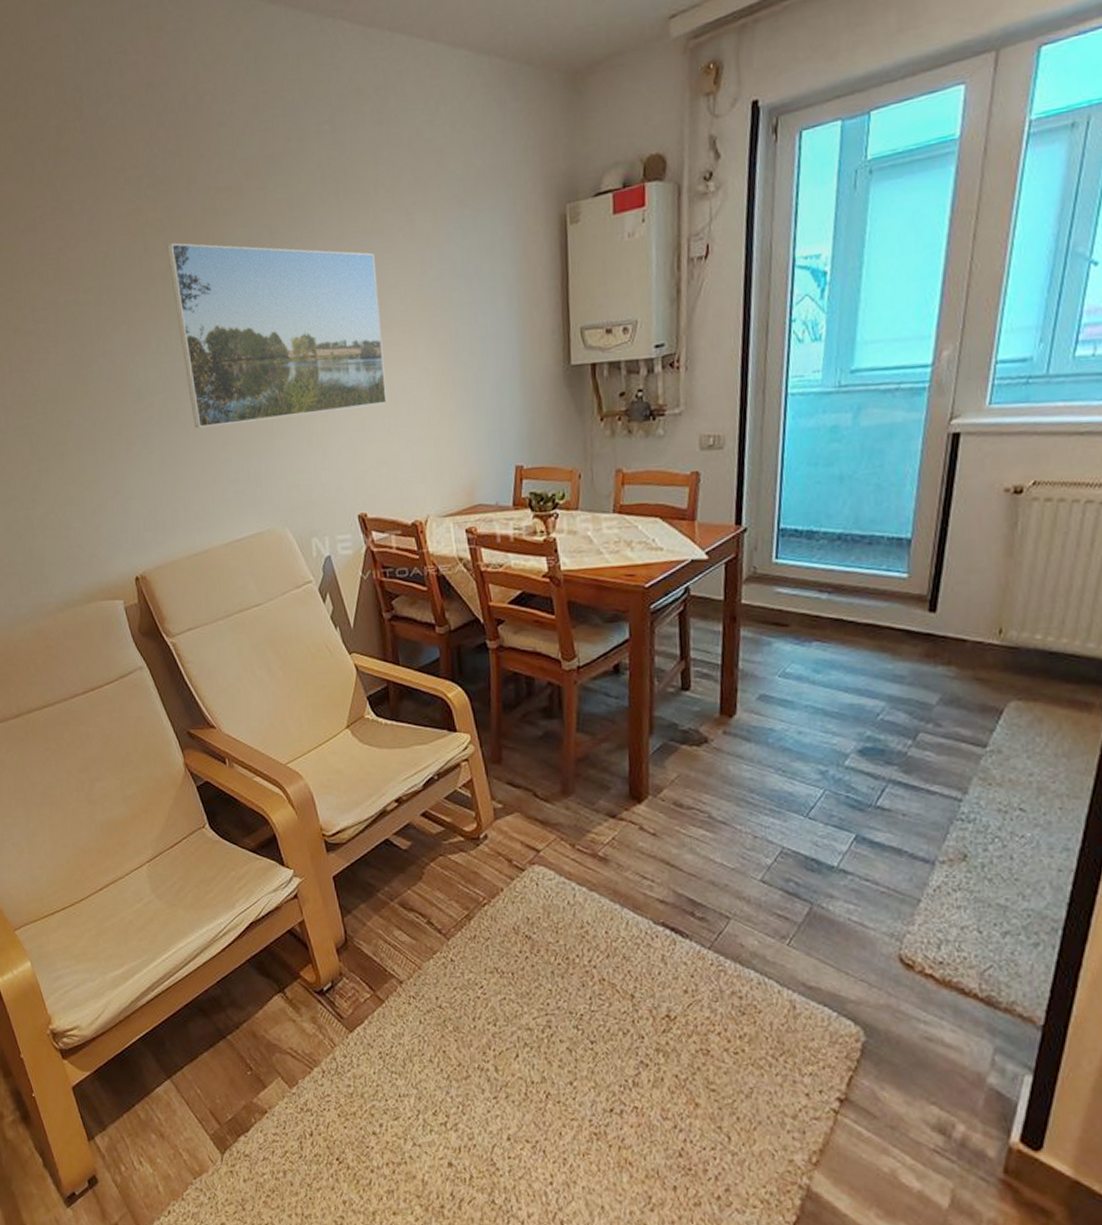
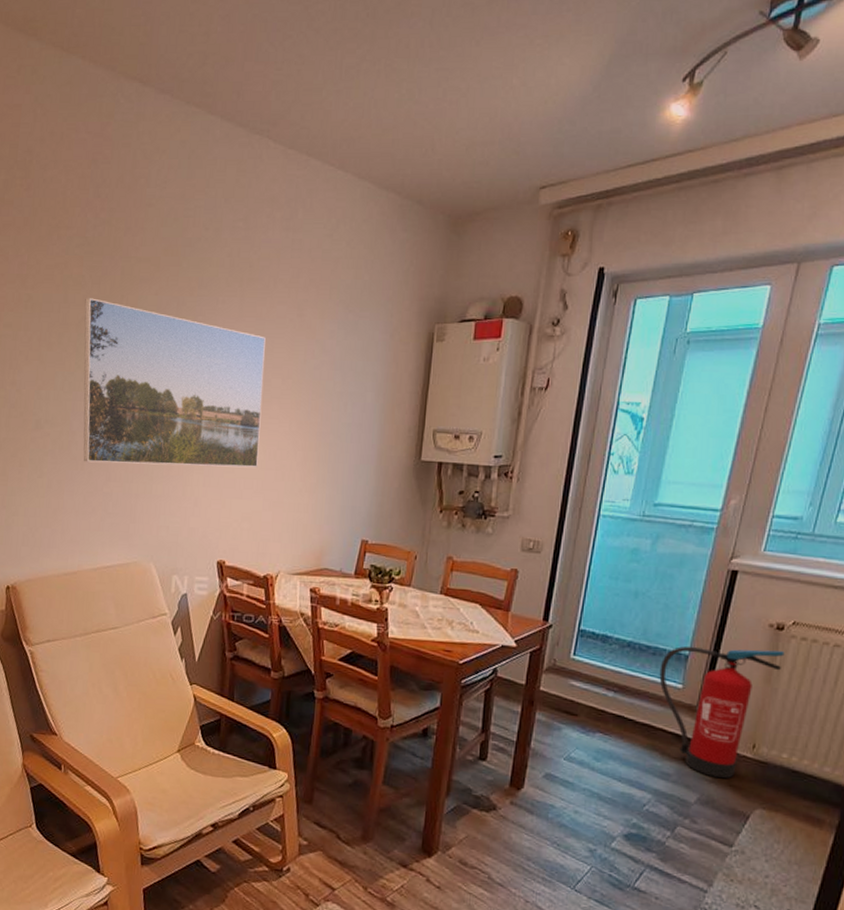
fire extinguisher: none [878,518,1027,672] -> present [659,646,785,778]

